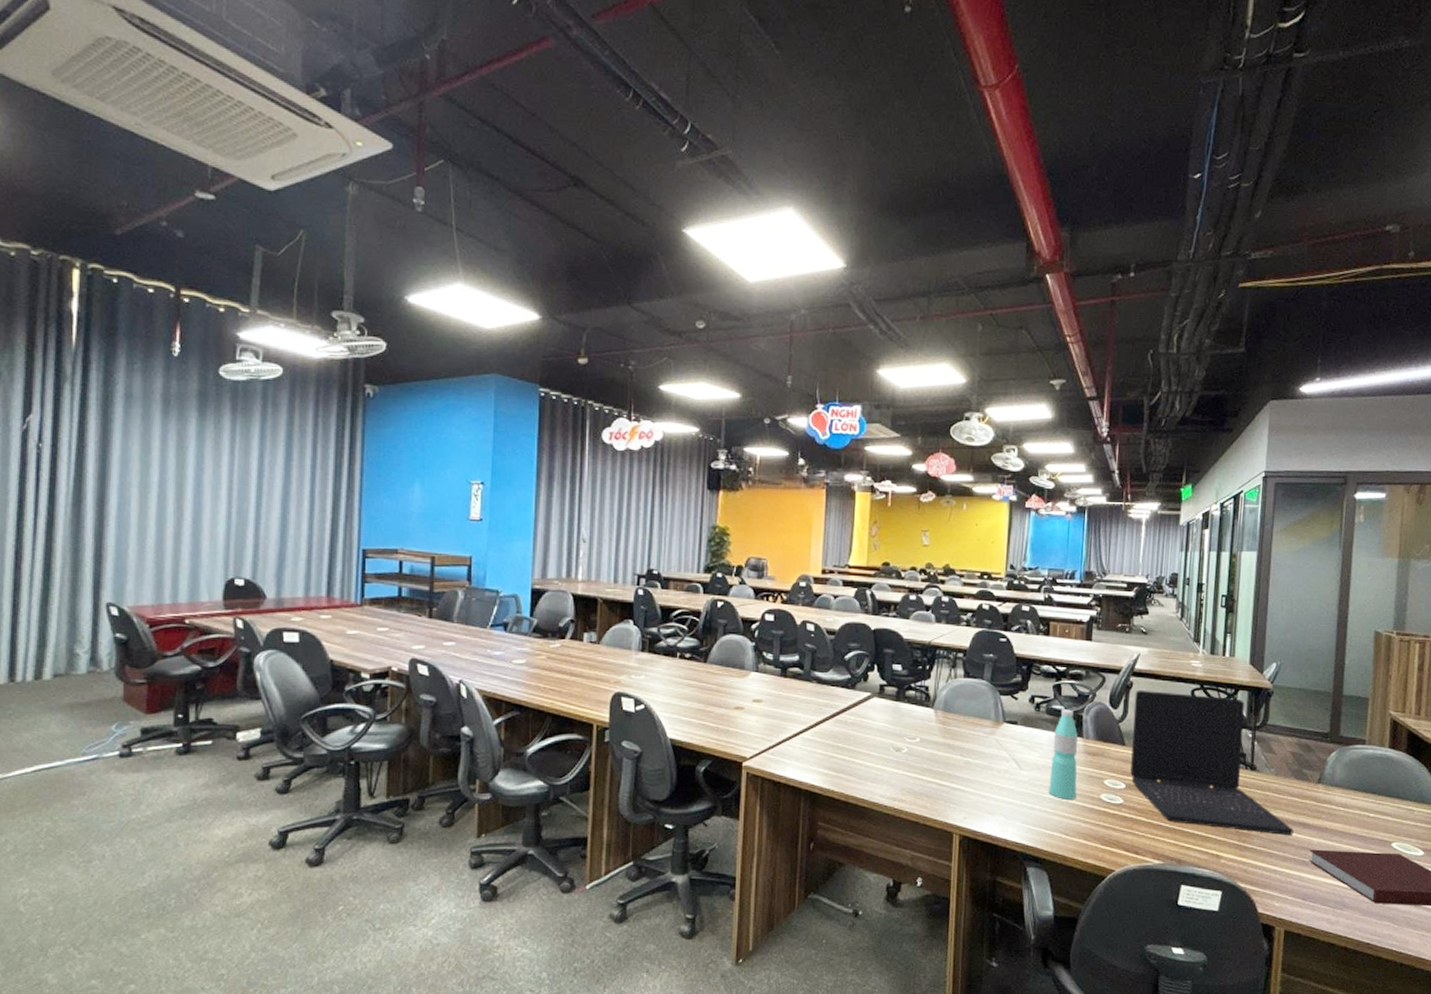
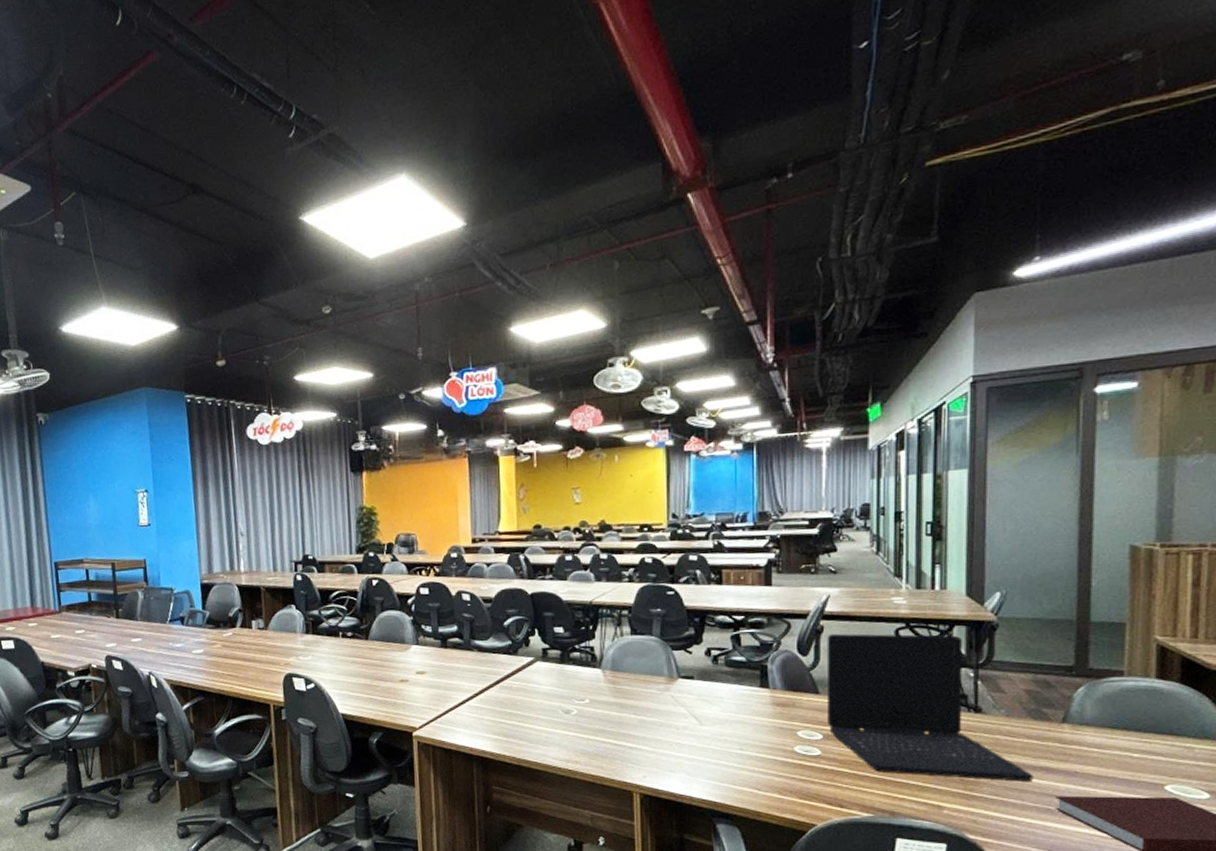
water bottle: present [1049,709,1078,800] -> none [734,660,766,754]

